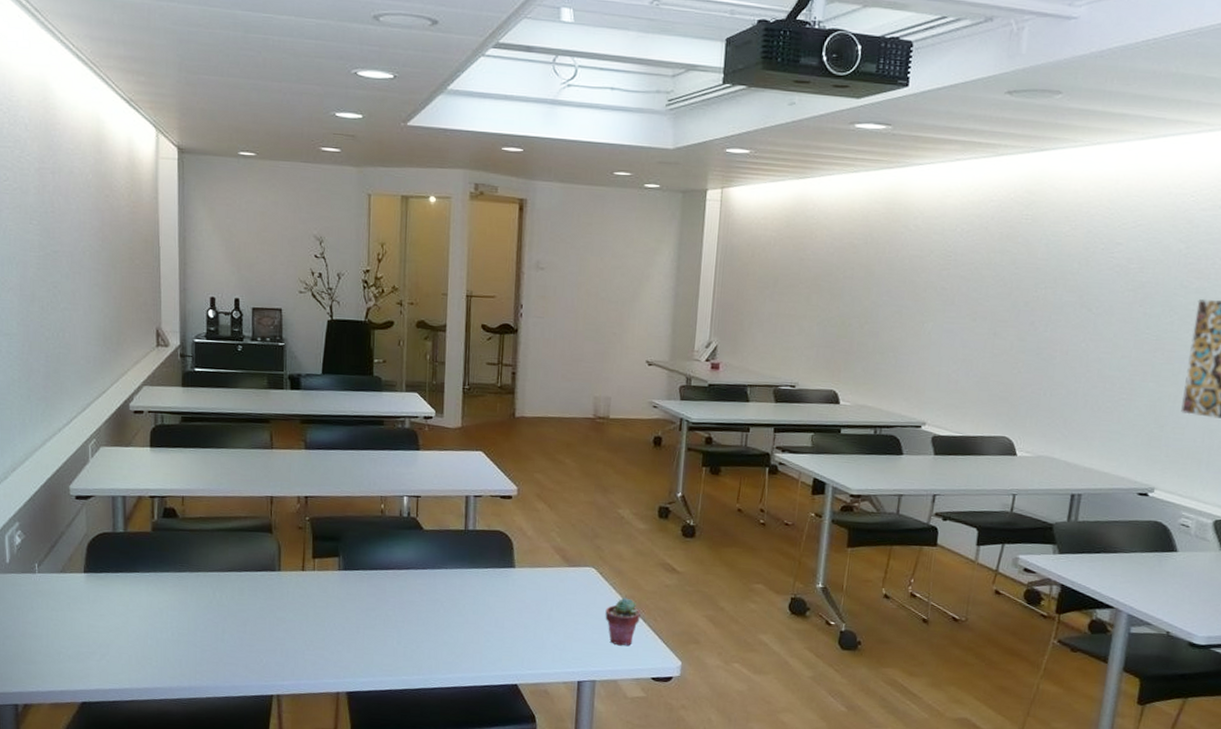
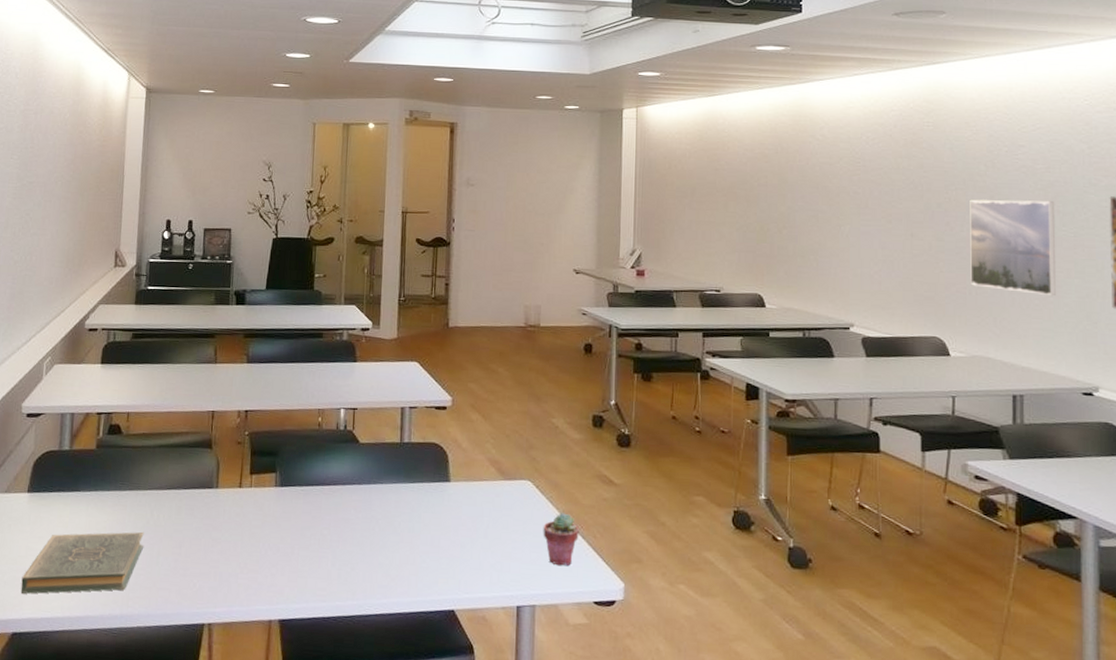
book: none [86,611,208,668] -> present [20,531,144,594]
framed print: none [1046,298,1142,398] -> present [970,199,1056,295]

